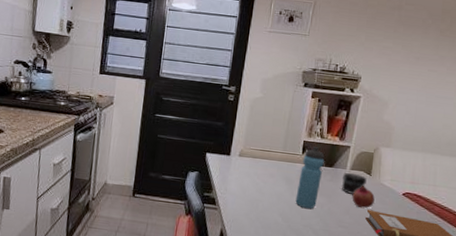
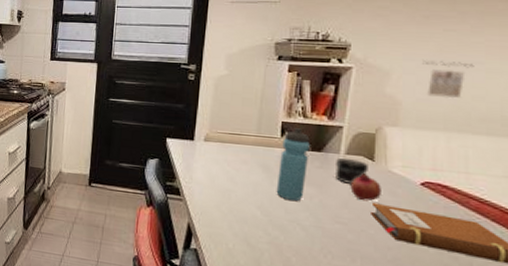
calendar: none [411,94,447,126] -> present [422,60,474,99]

